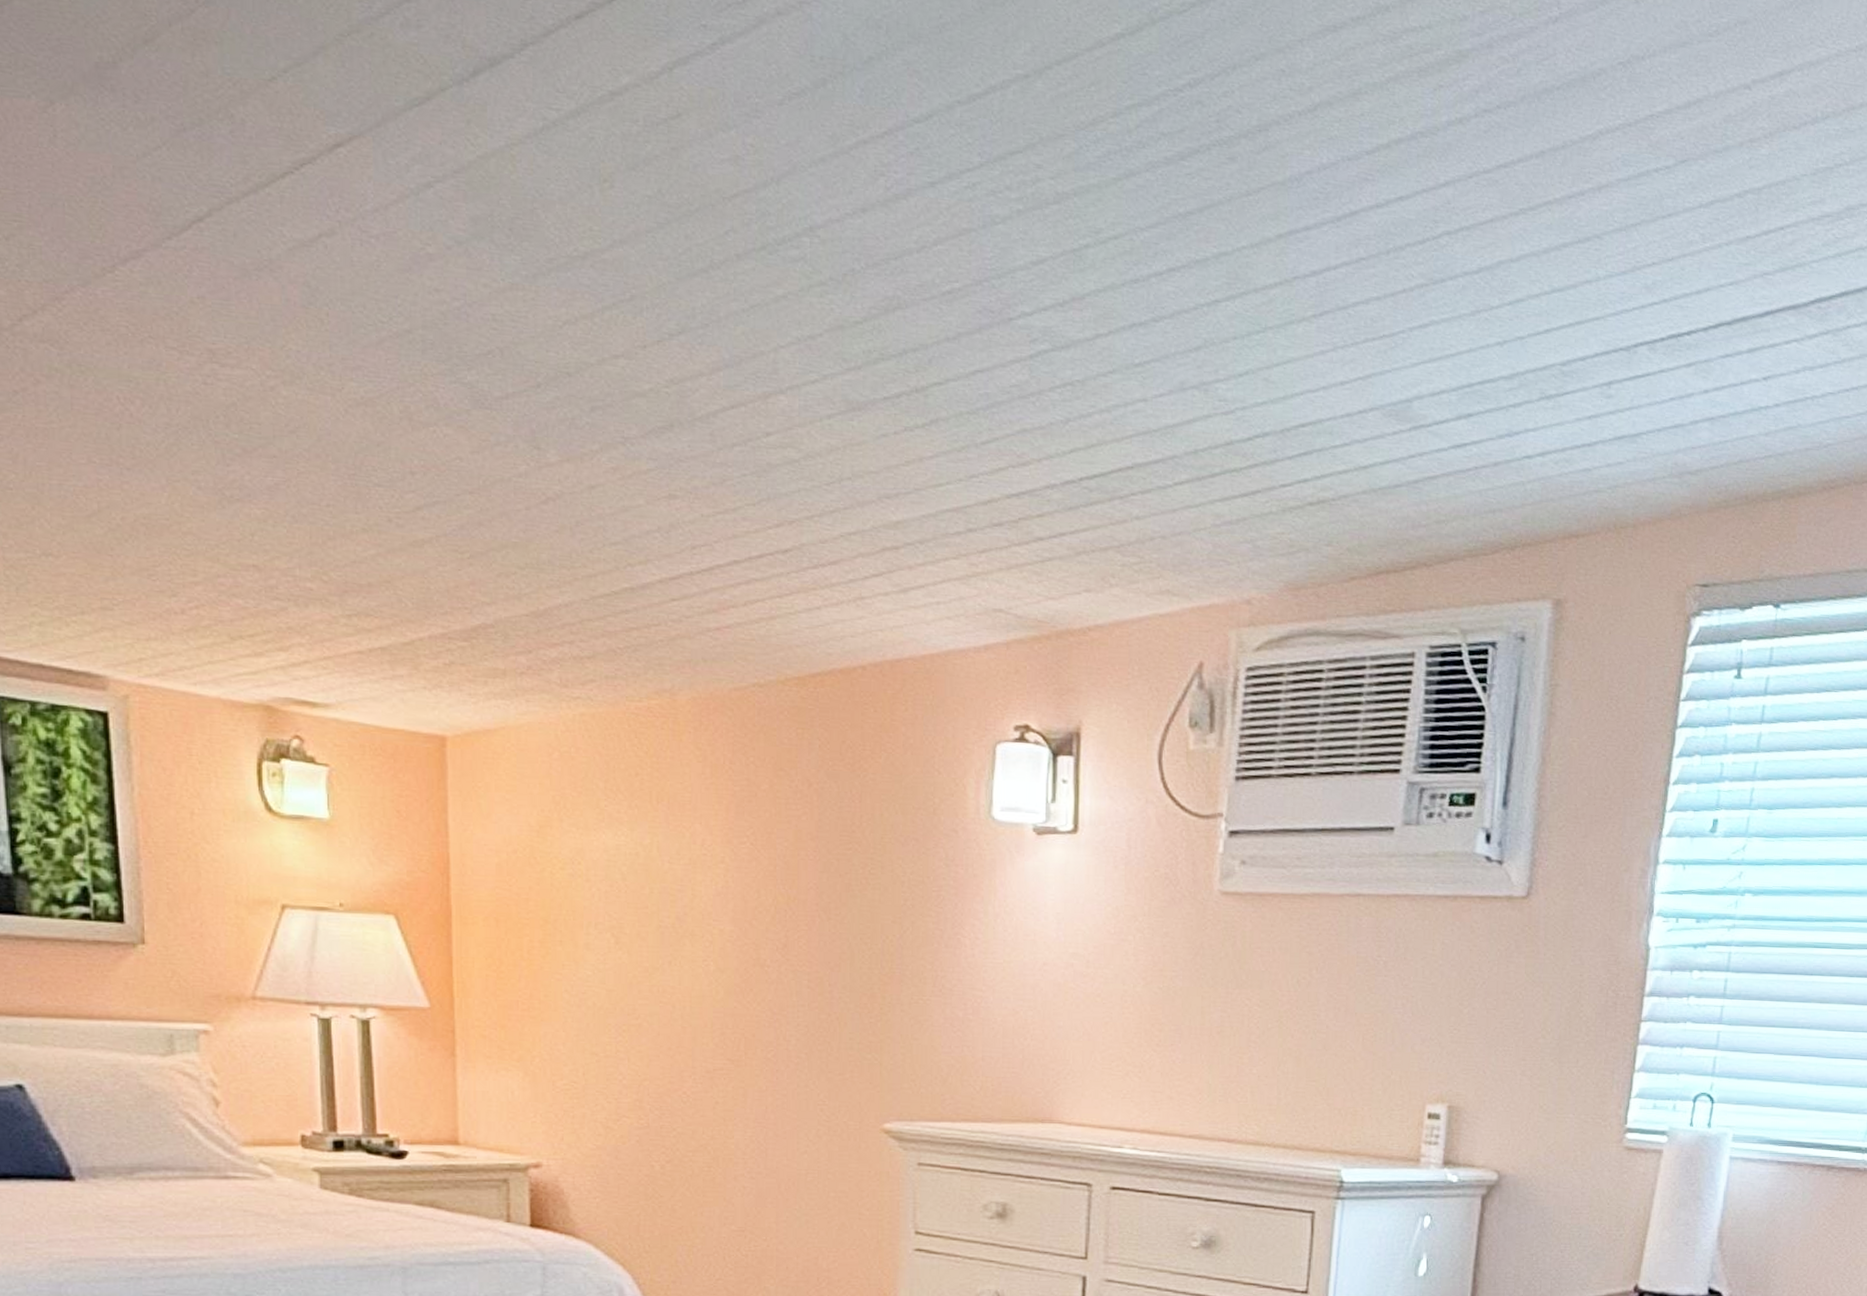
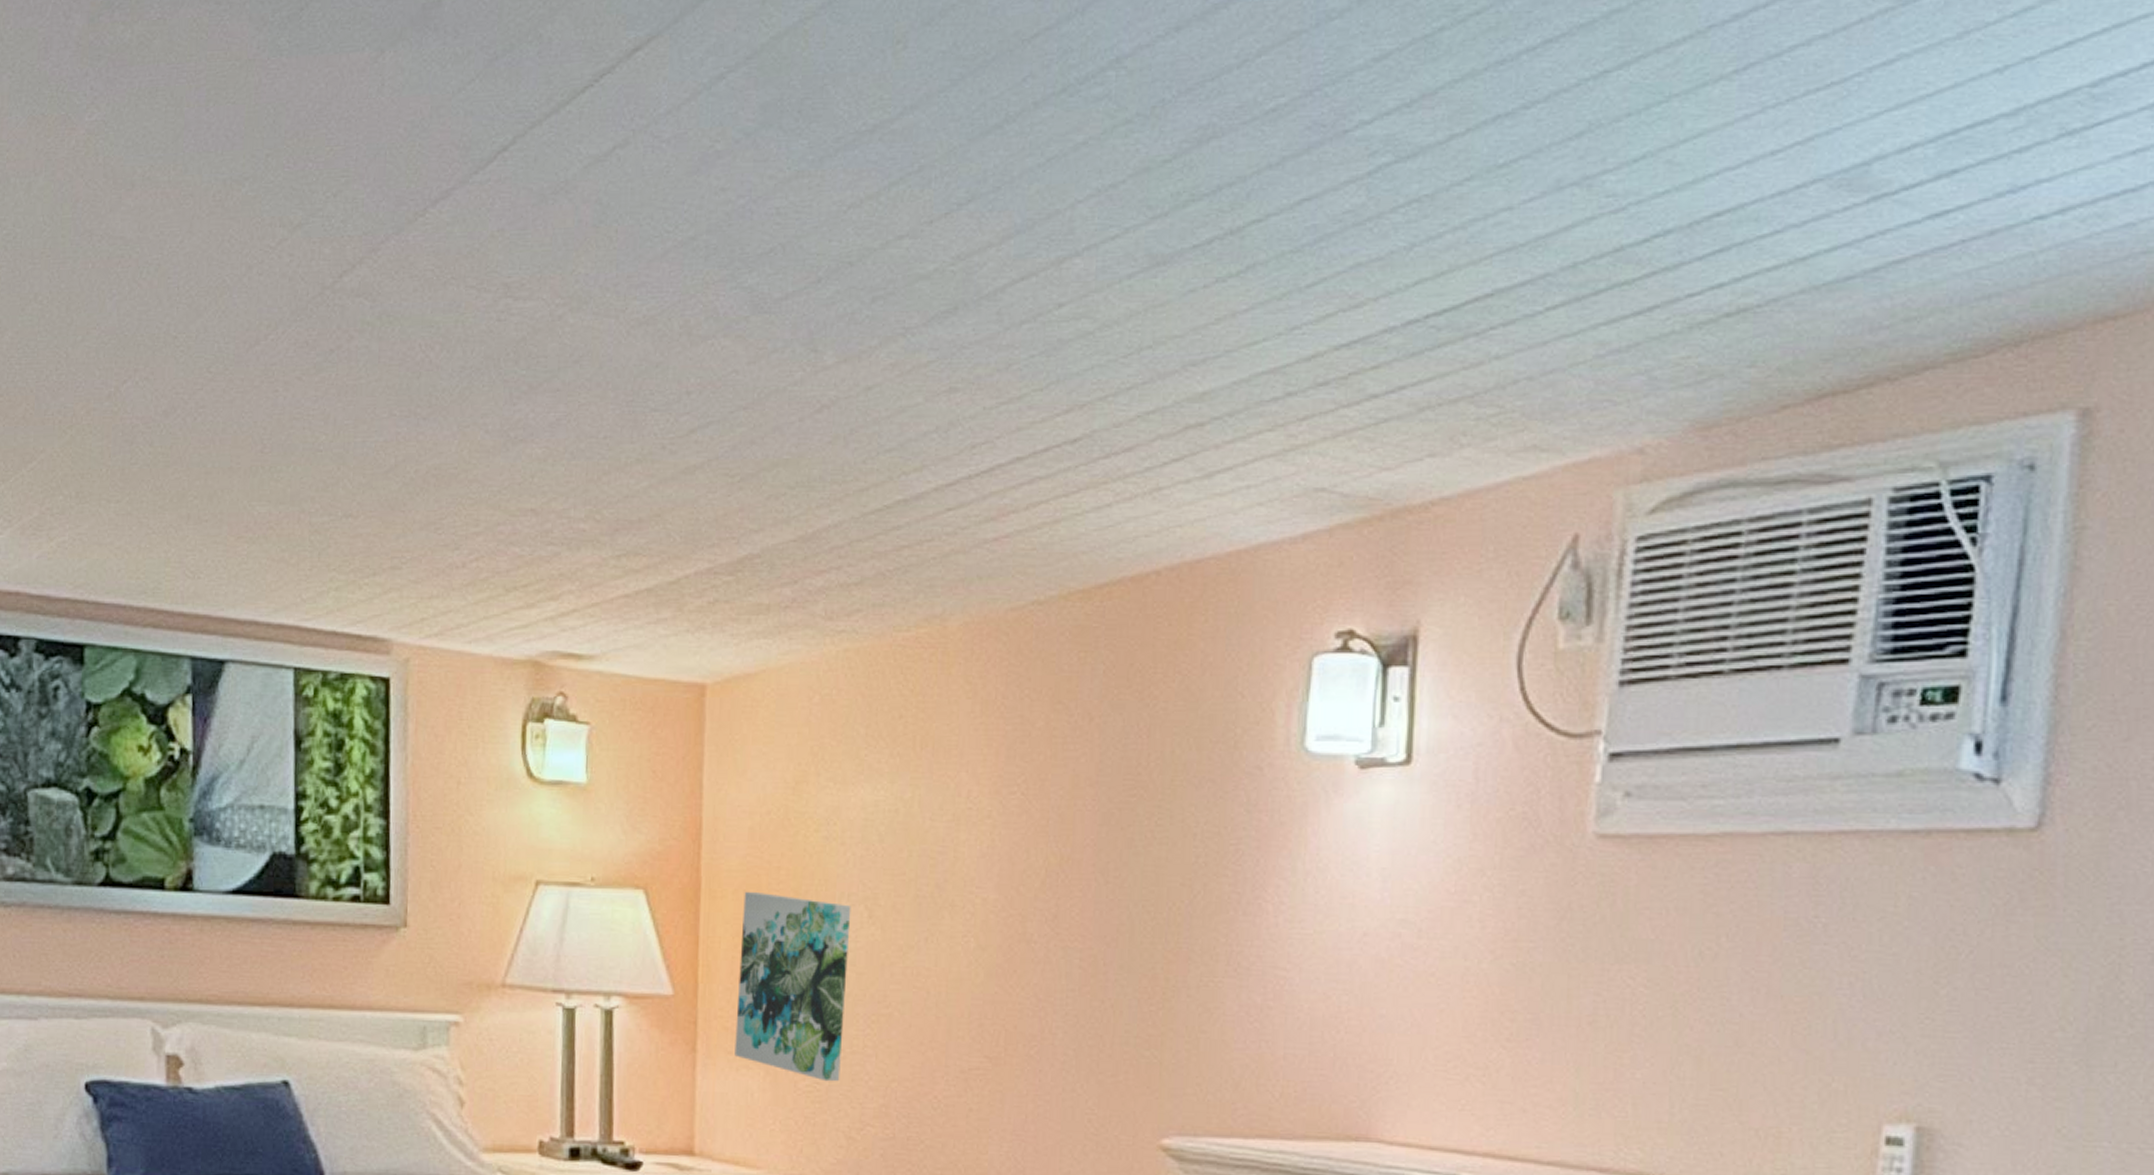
wall art: none [493,918,599,1081] -> present [734,891,851,1082]

